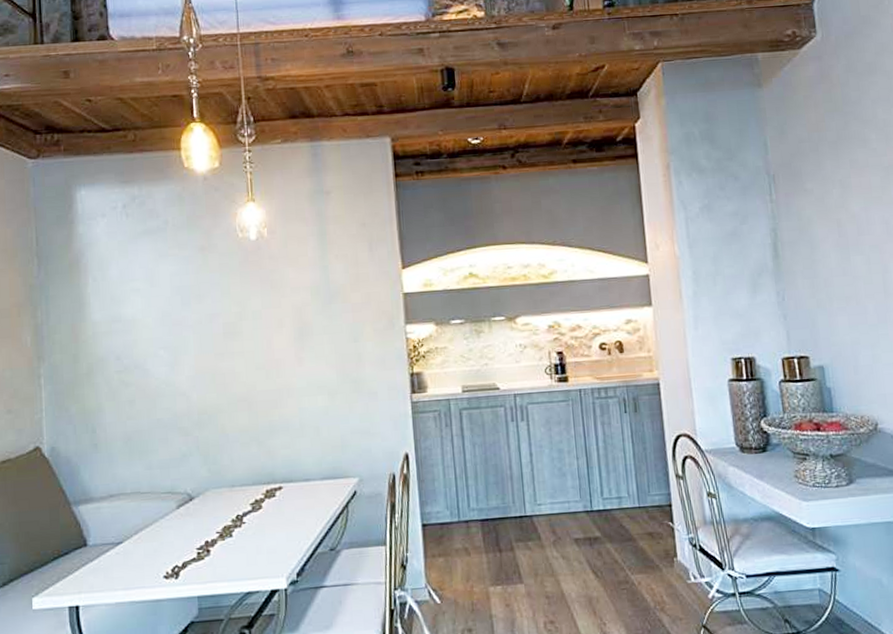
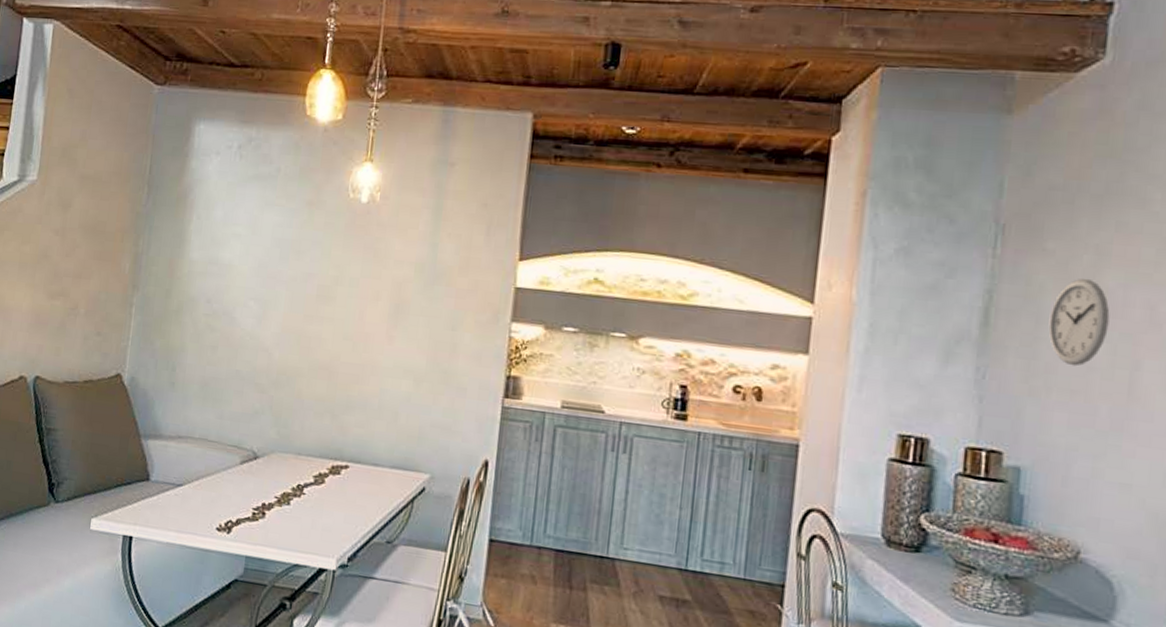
wall clock: none [819,207,862,278] -> present [1048,277,1110,367]

